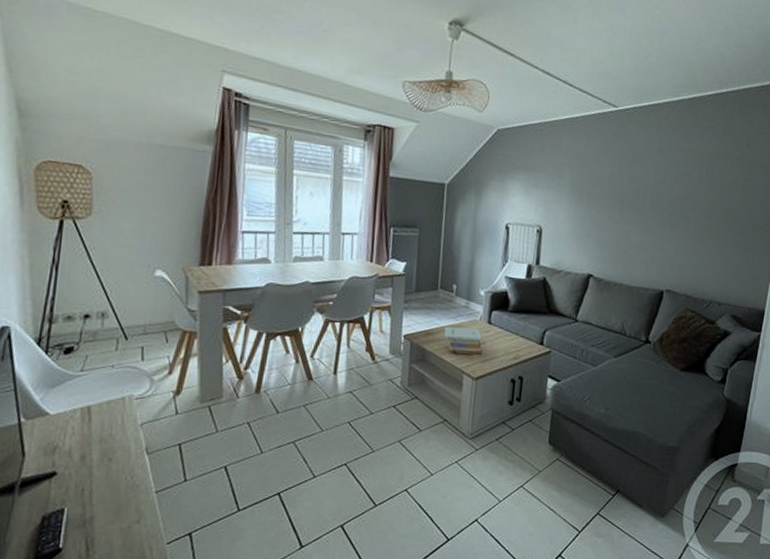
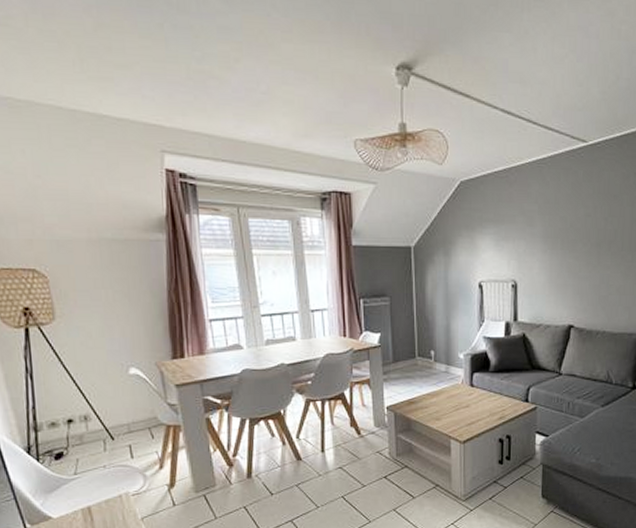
books: present [444,326,482,356] -> none [426,393,467,421]

